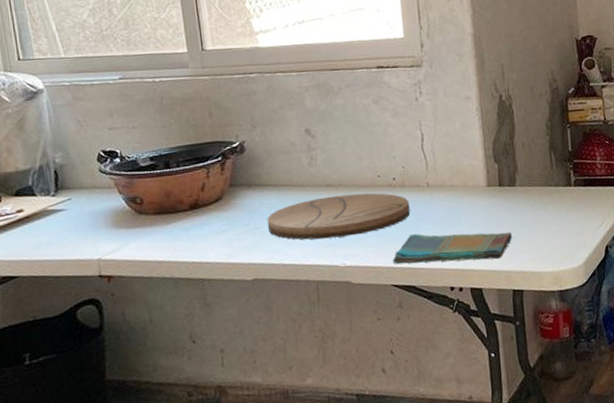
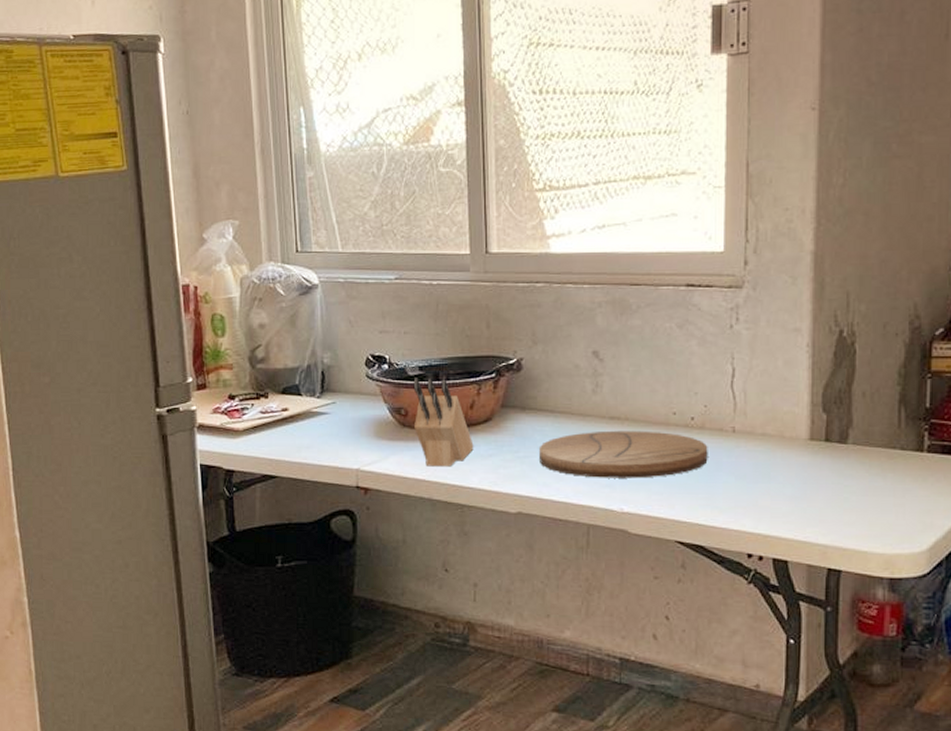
knife block: none [145,166,208,249] -> present [413,378,474,467]
dish towel: present [392,232,513,264] -> none [679,485,836,529]

